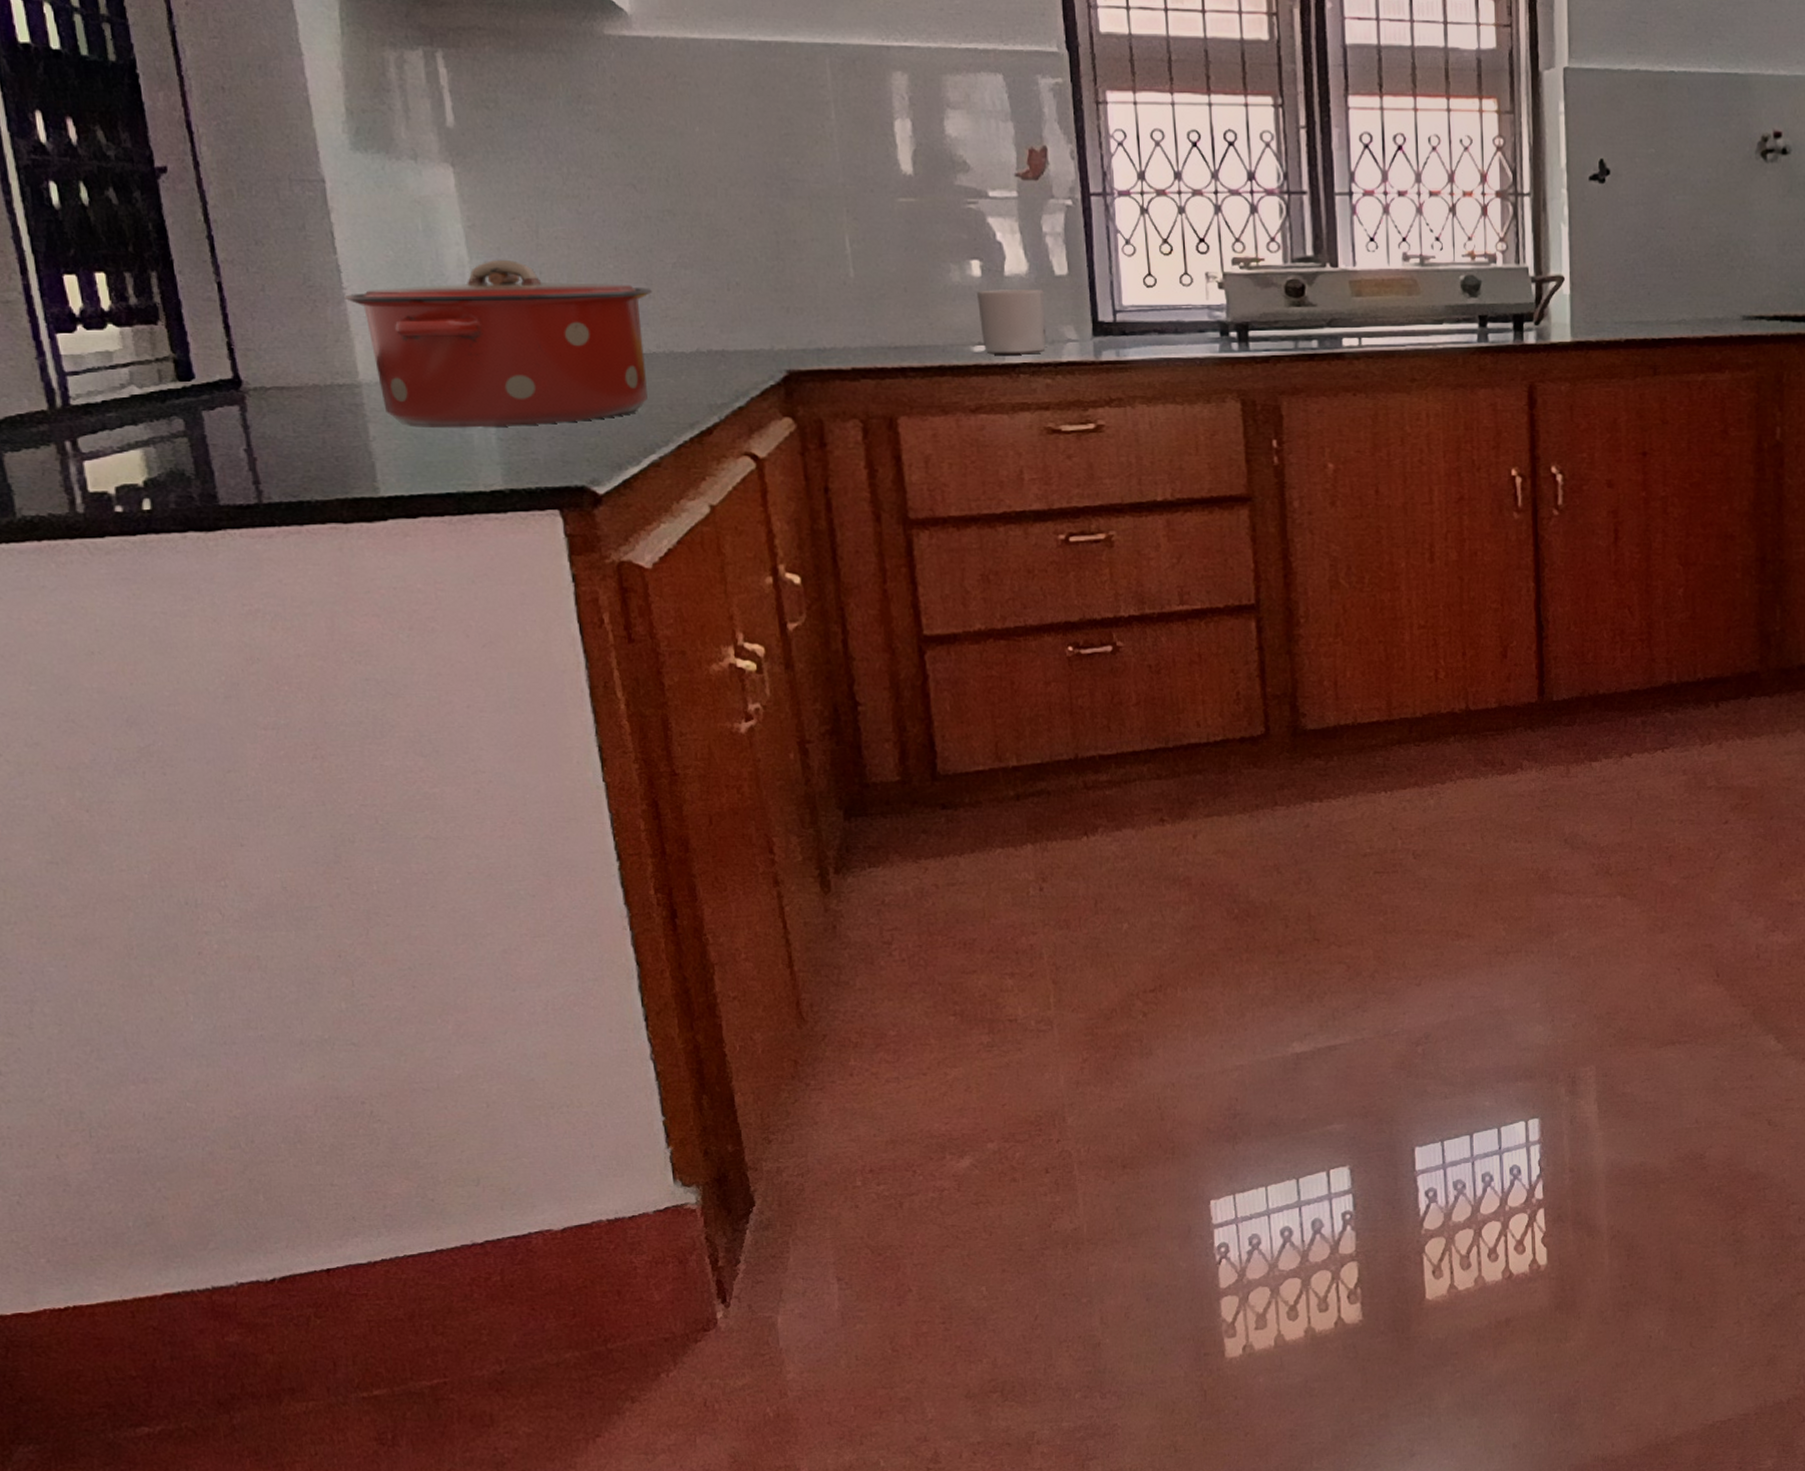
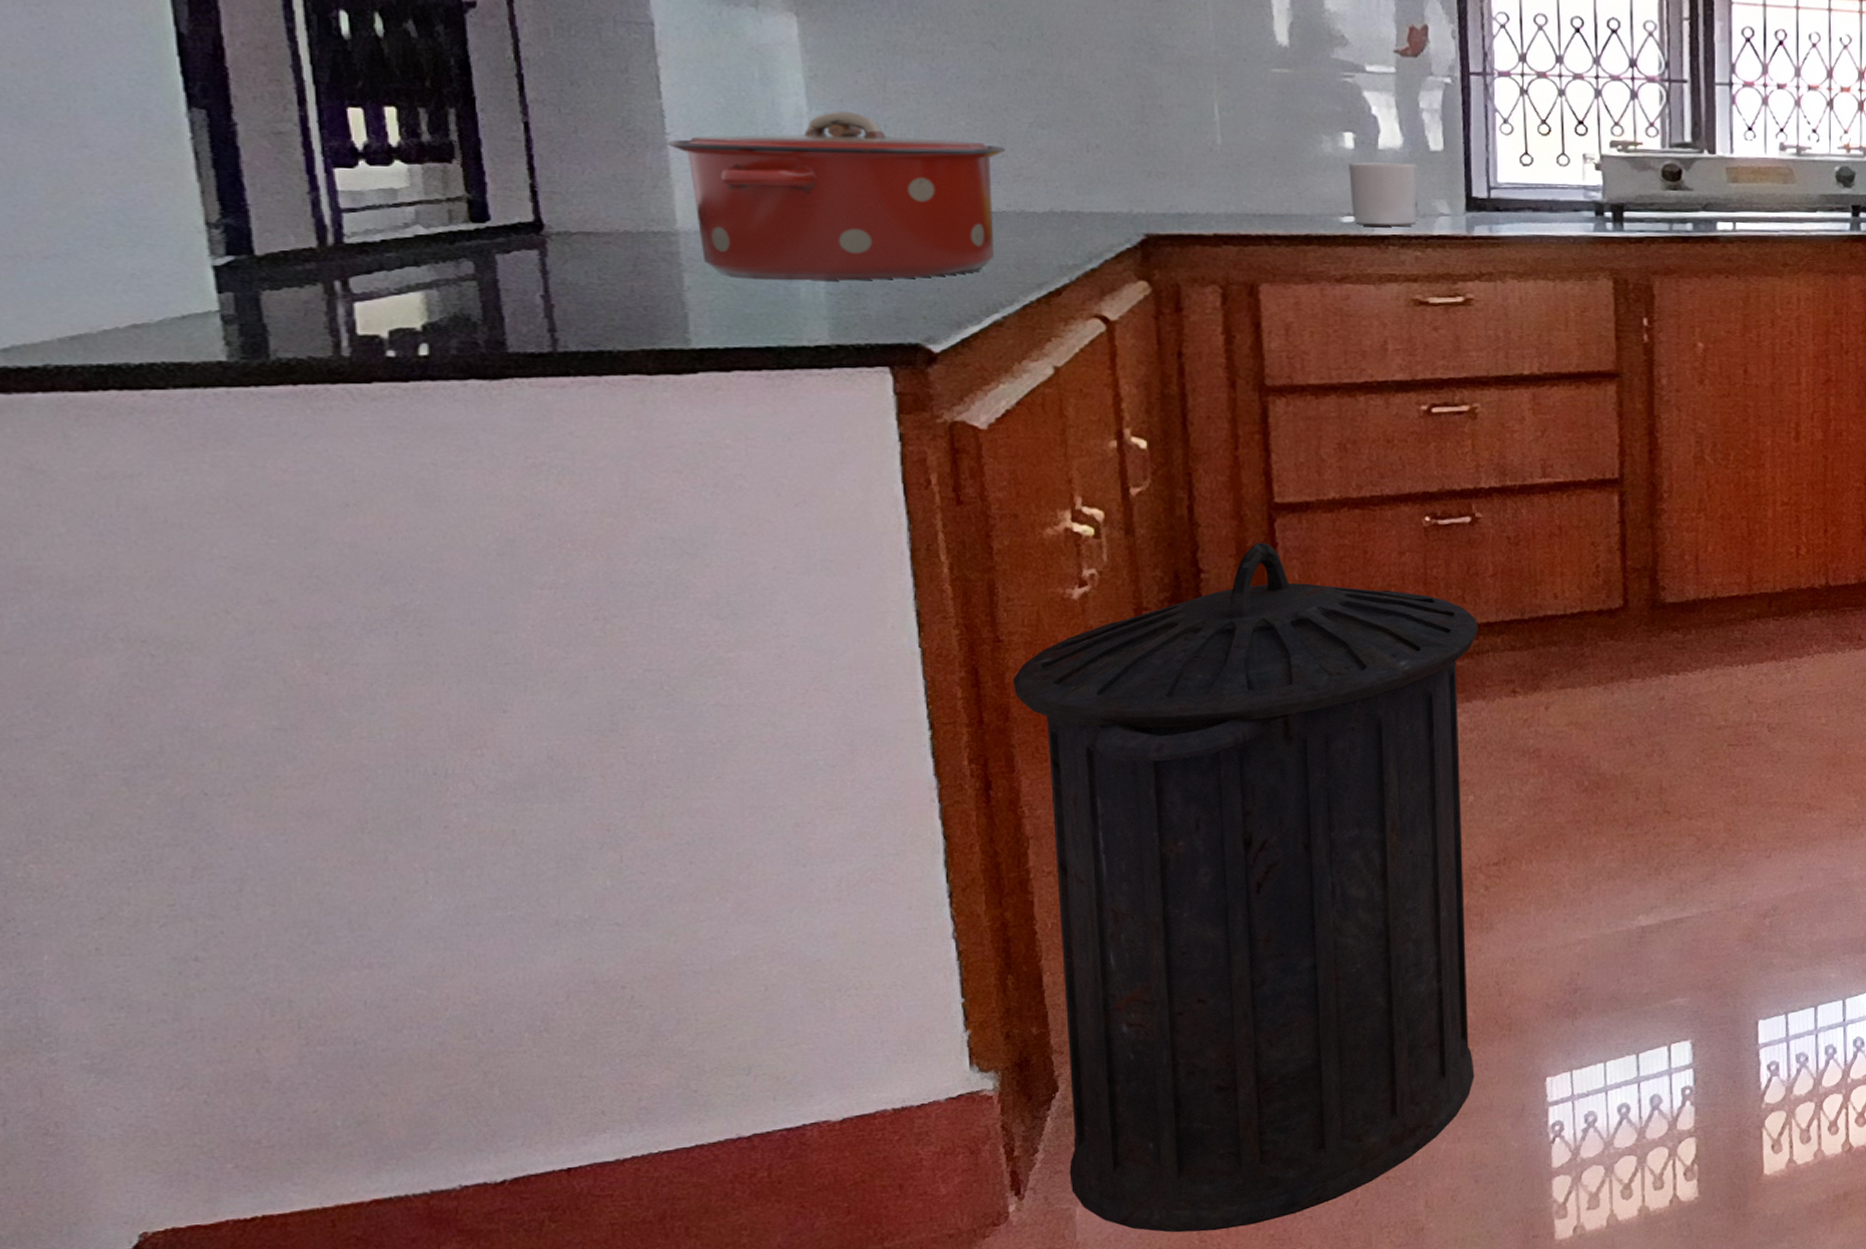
trash can: none [690,675,1142,1342] -> present [1012,543,1478,1233]

